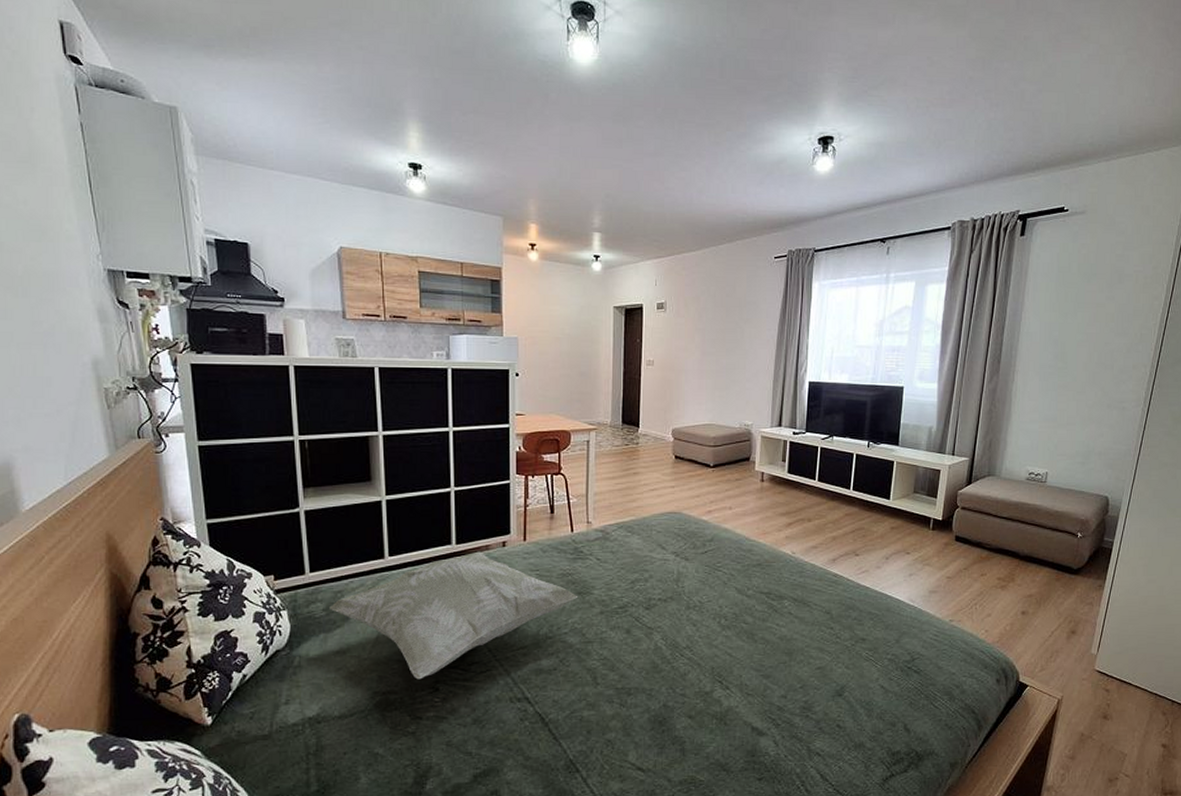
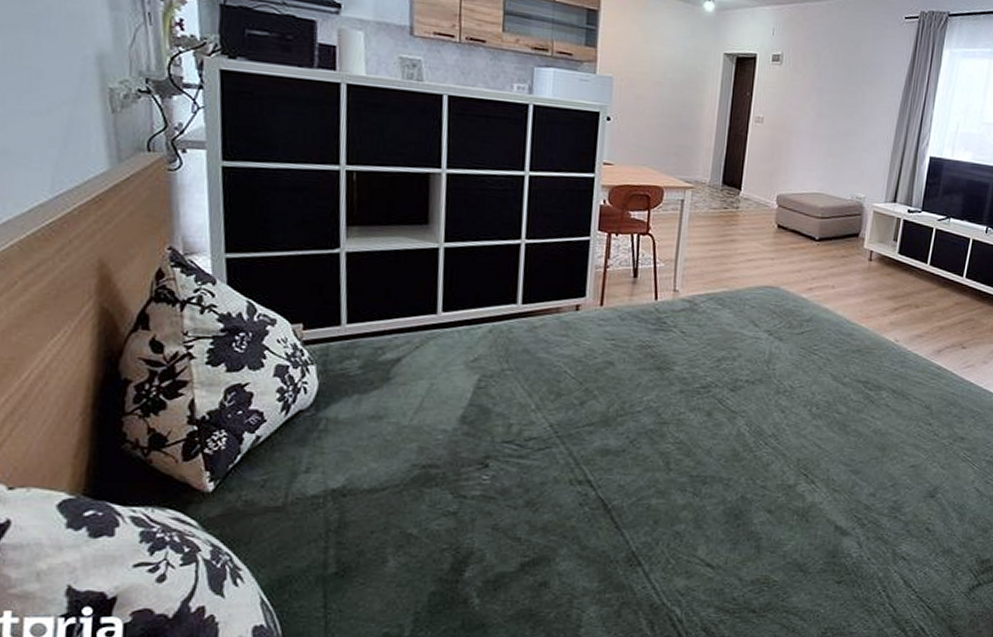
decorative pillow: present [329,551,579,680] -> none [367,313,657,454]

